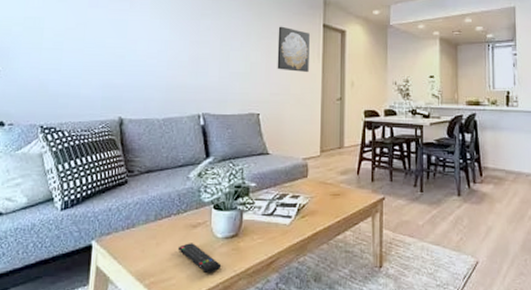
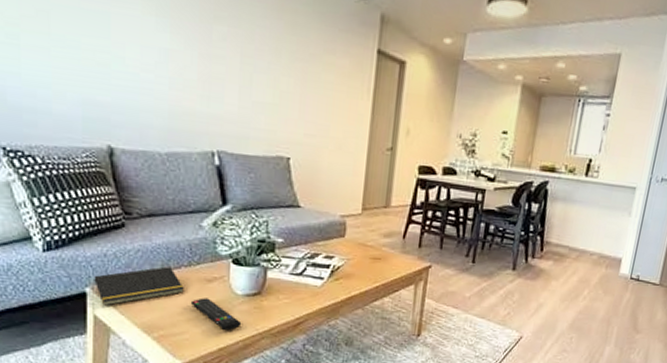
notepad: none [97,216,173,257] -> present [92,266,184,306]
wall art: present [277,26,310,72] -> none [314,45,359,111]

